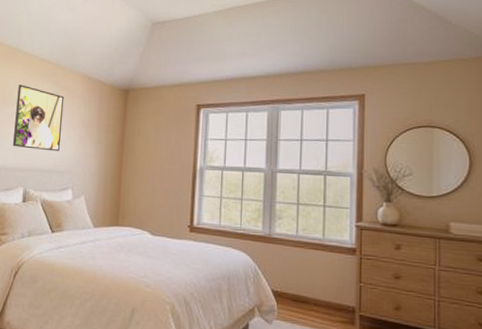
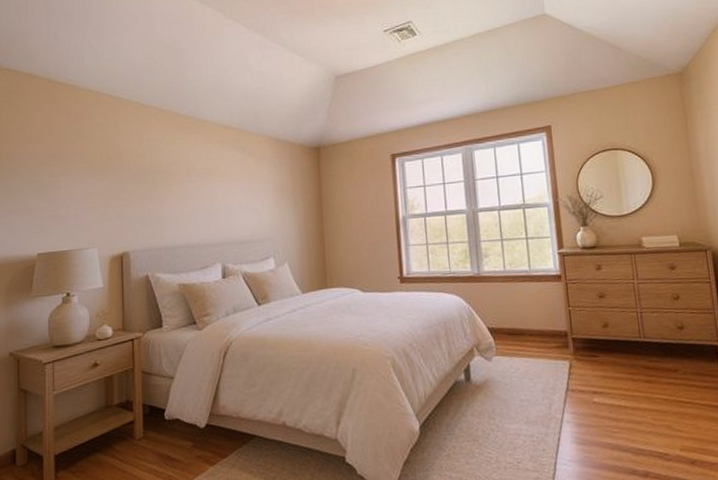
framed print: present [13,84,65,152] -> none [201,155,255,222]

